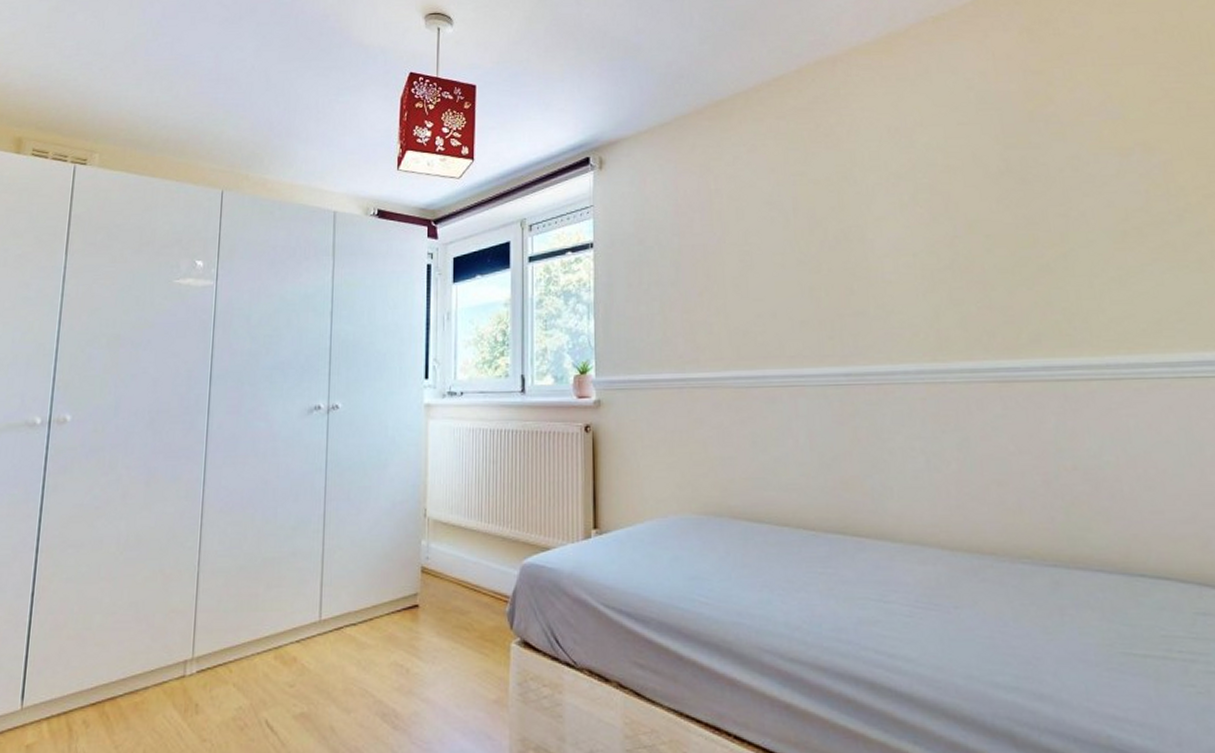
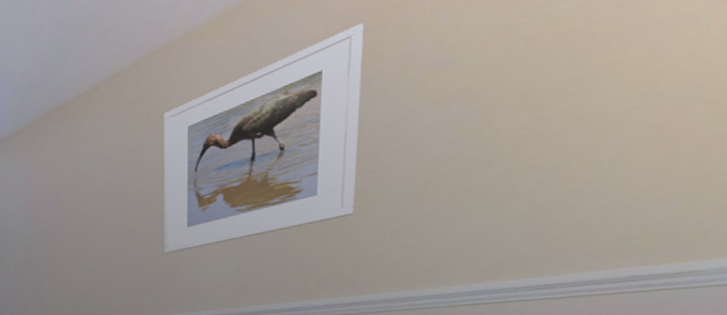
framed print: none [833,64,1056,287] -> present [163,22,365,254]

